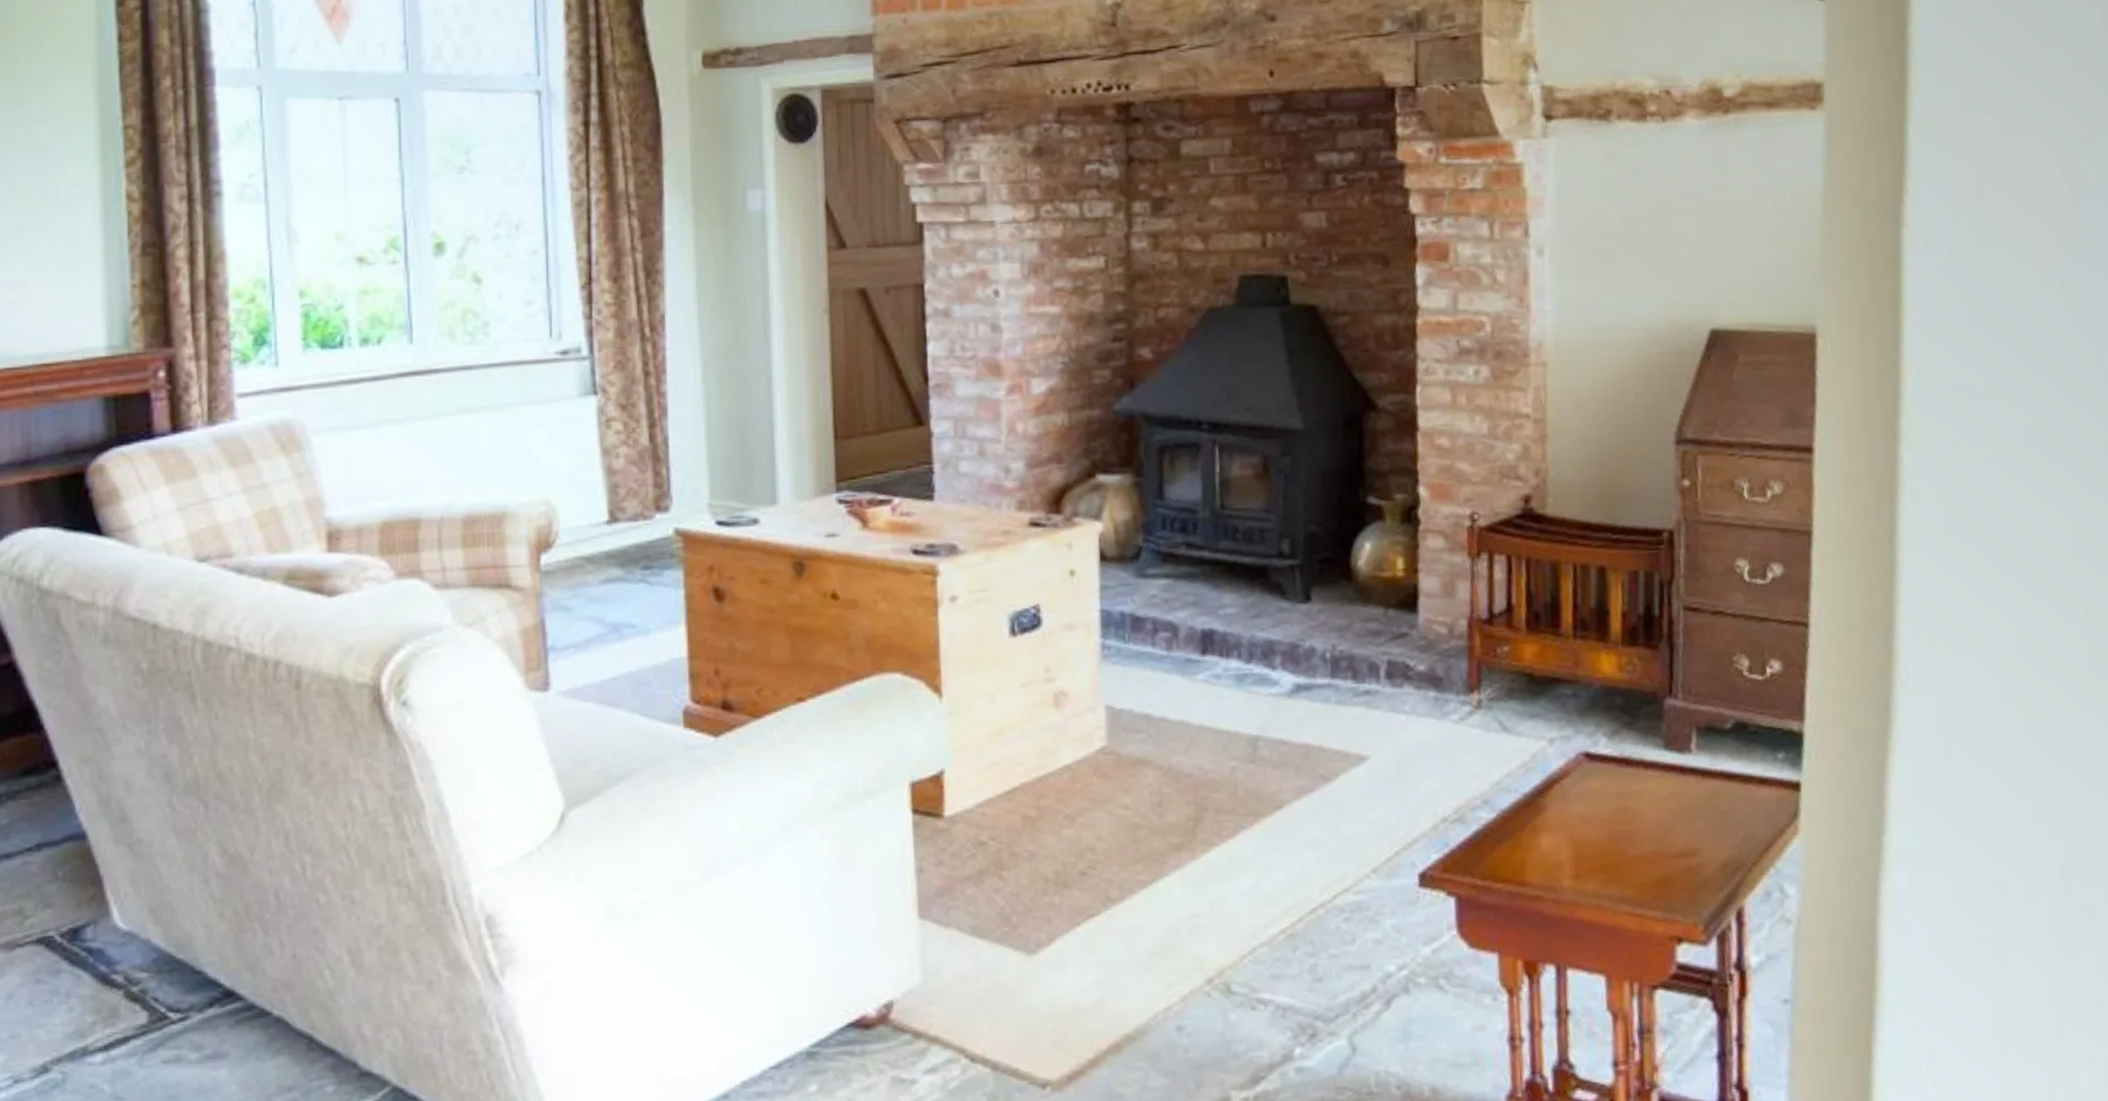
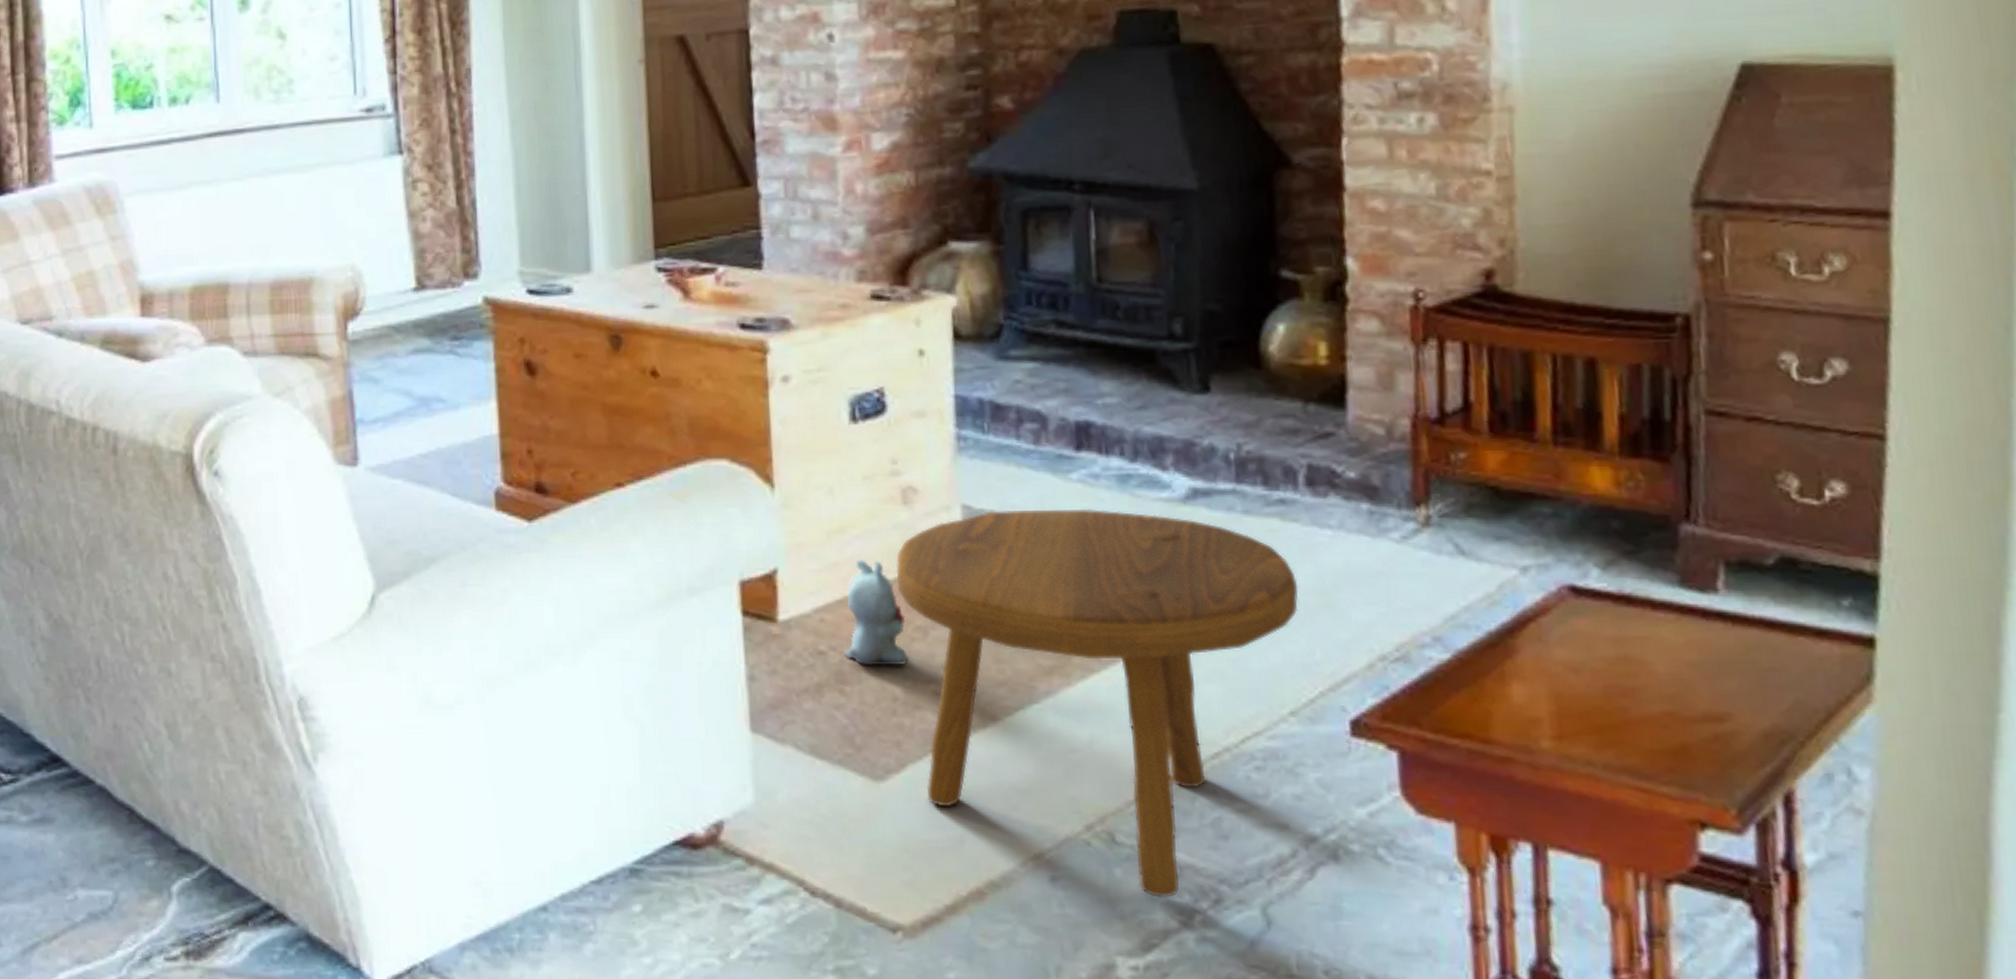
plush toy: none [1002,758,1058,853] -> present [844,560,908,666]
footstool: none [1048,704,1380,1037] -> present [896,508,1299,898]

